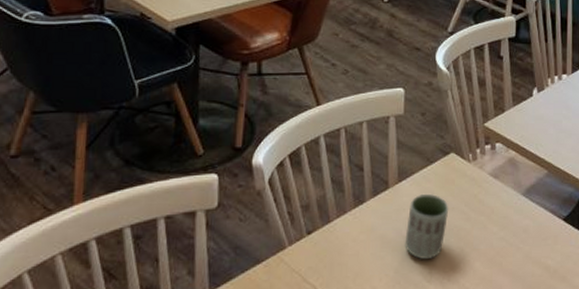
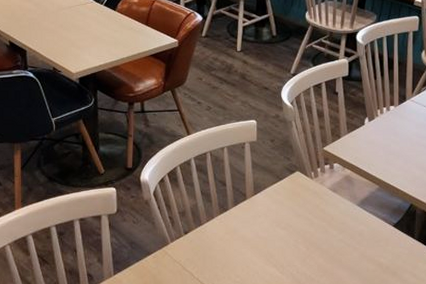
cup: present [405,193,449,259] -> none [261,203,296,255]

